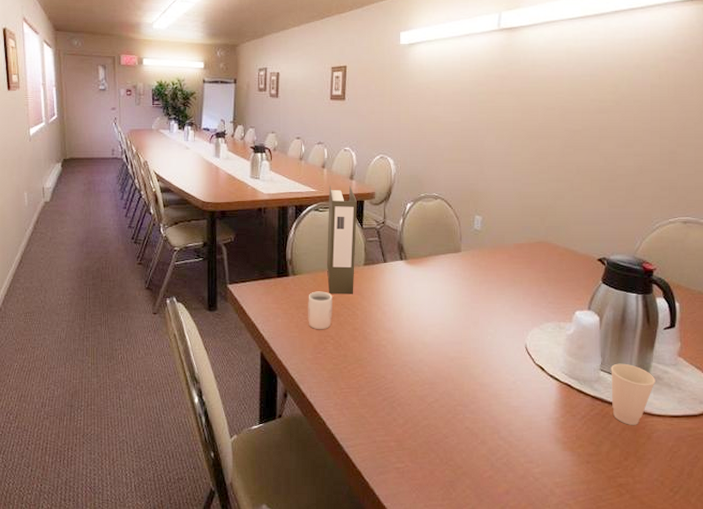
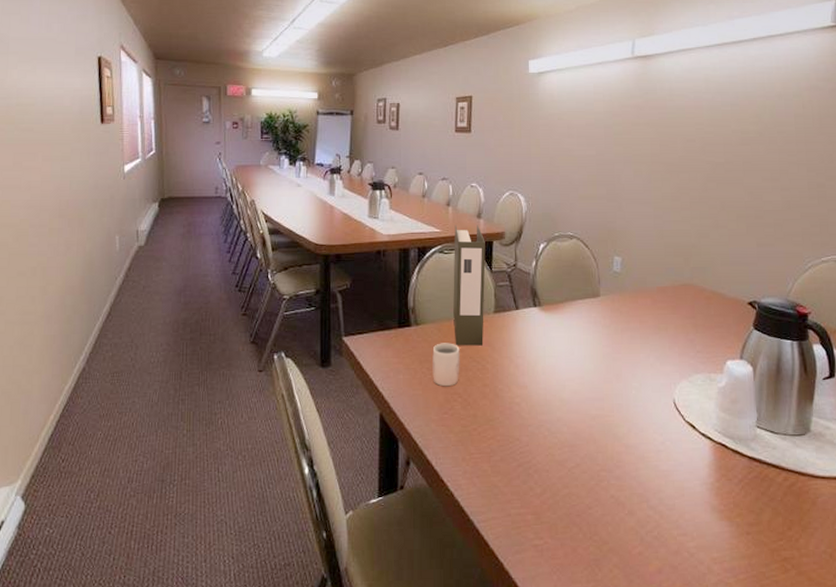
cup: present [611,363,655,425] -> none [768,419,817,489]

